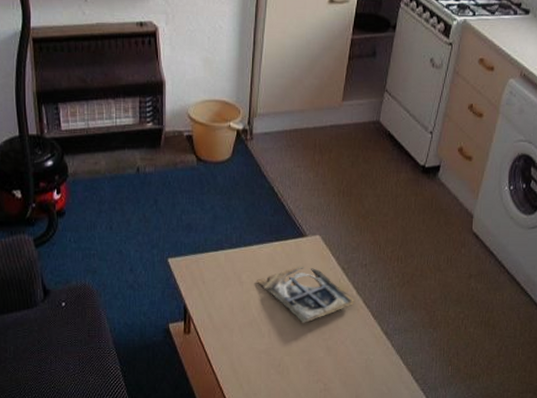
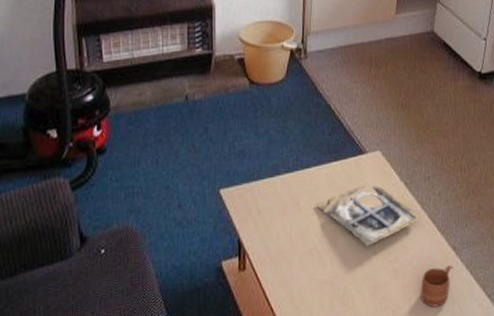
mug: none [351,348,384,385] -> present [420,265,454,307]

